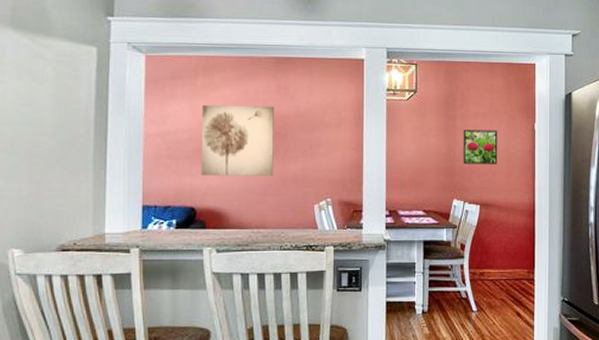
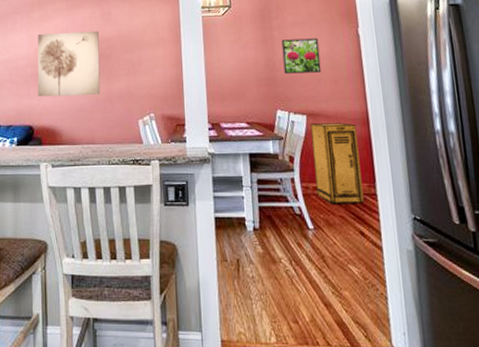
storage cabinet: none [482,213,523,288] -> present [311,122,364,203]

